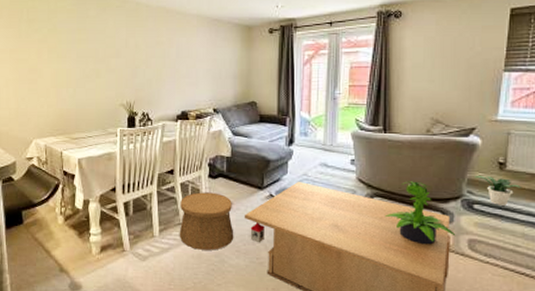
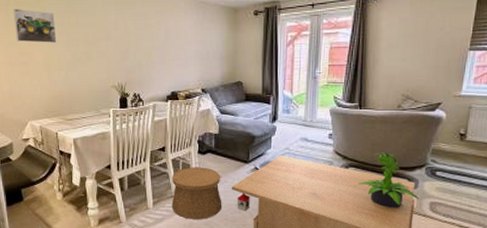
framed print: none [25,26,67,60] -> present [13,9,57,43]
potted plant: present [474,175,523,206] -> none [438,145,479,172]

